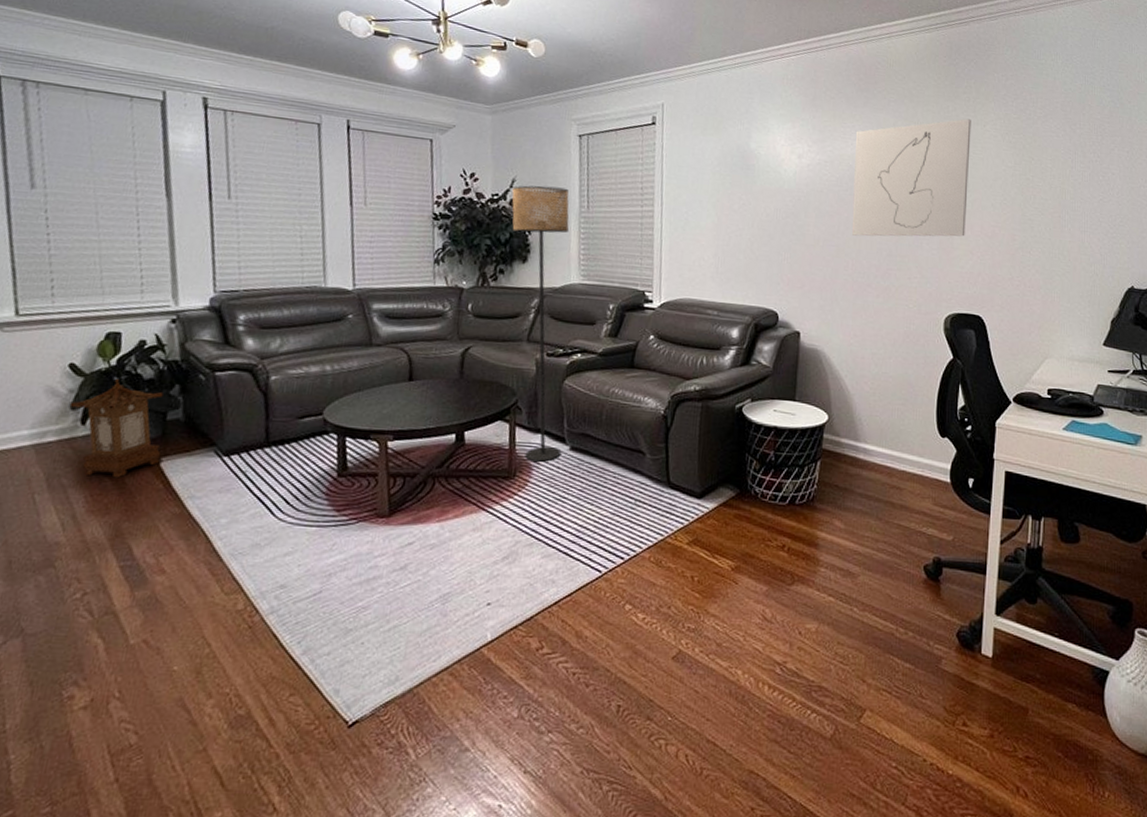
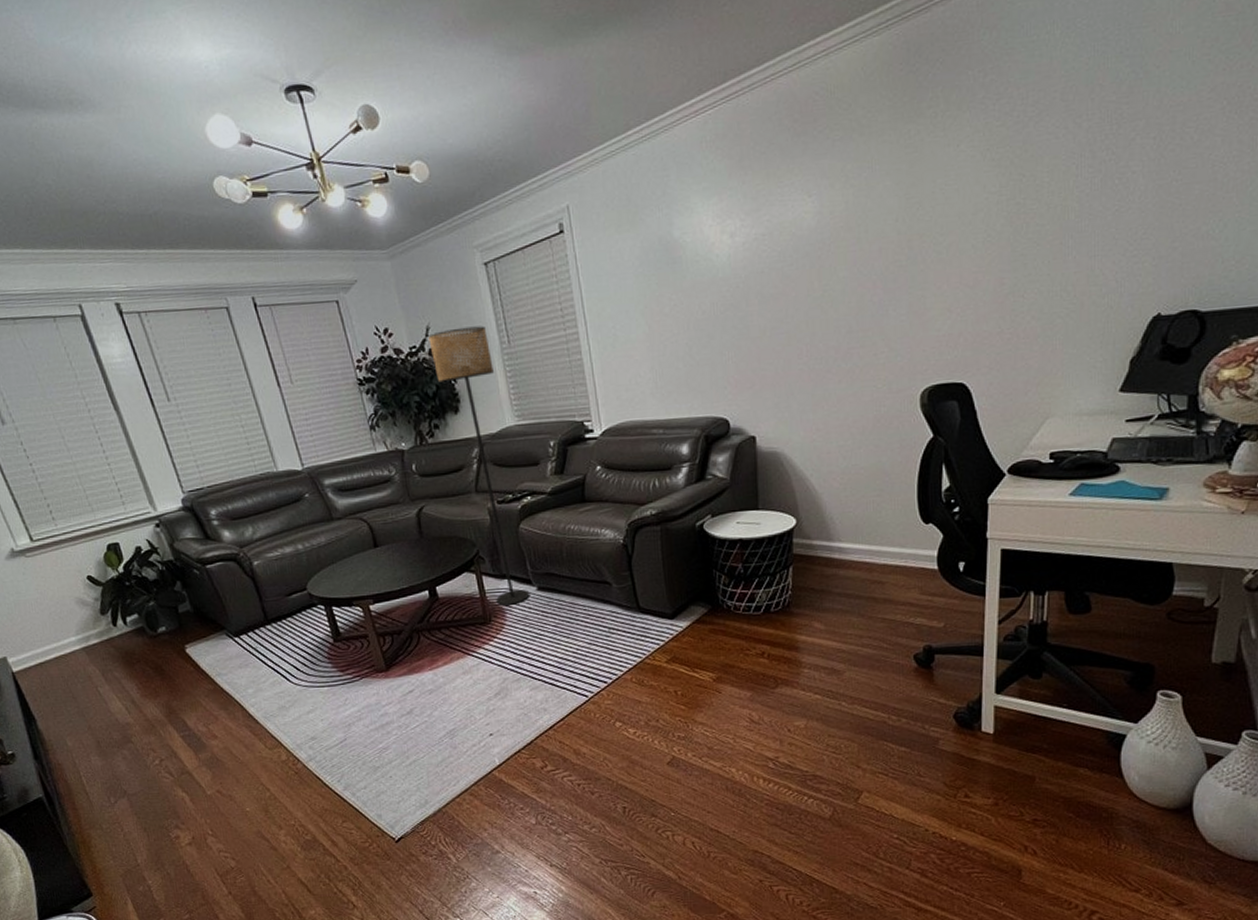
lantern: present [70,378,164,478] -> none [99,583,185,668]
wall art: present [852,119,971,237] -> none [795,141,941,317]

